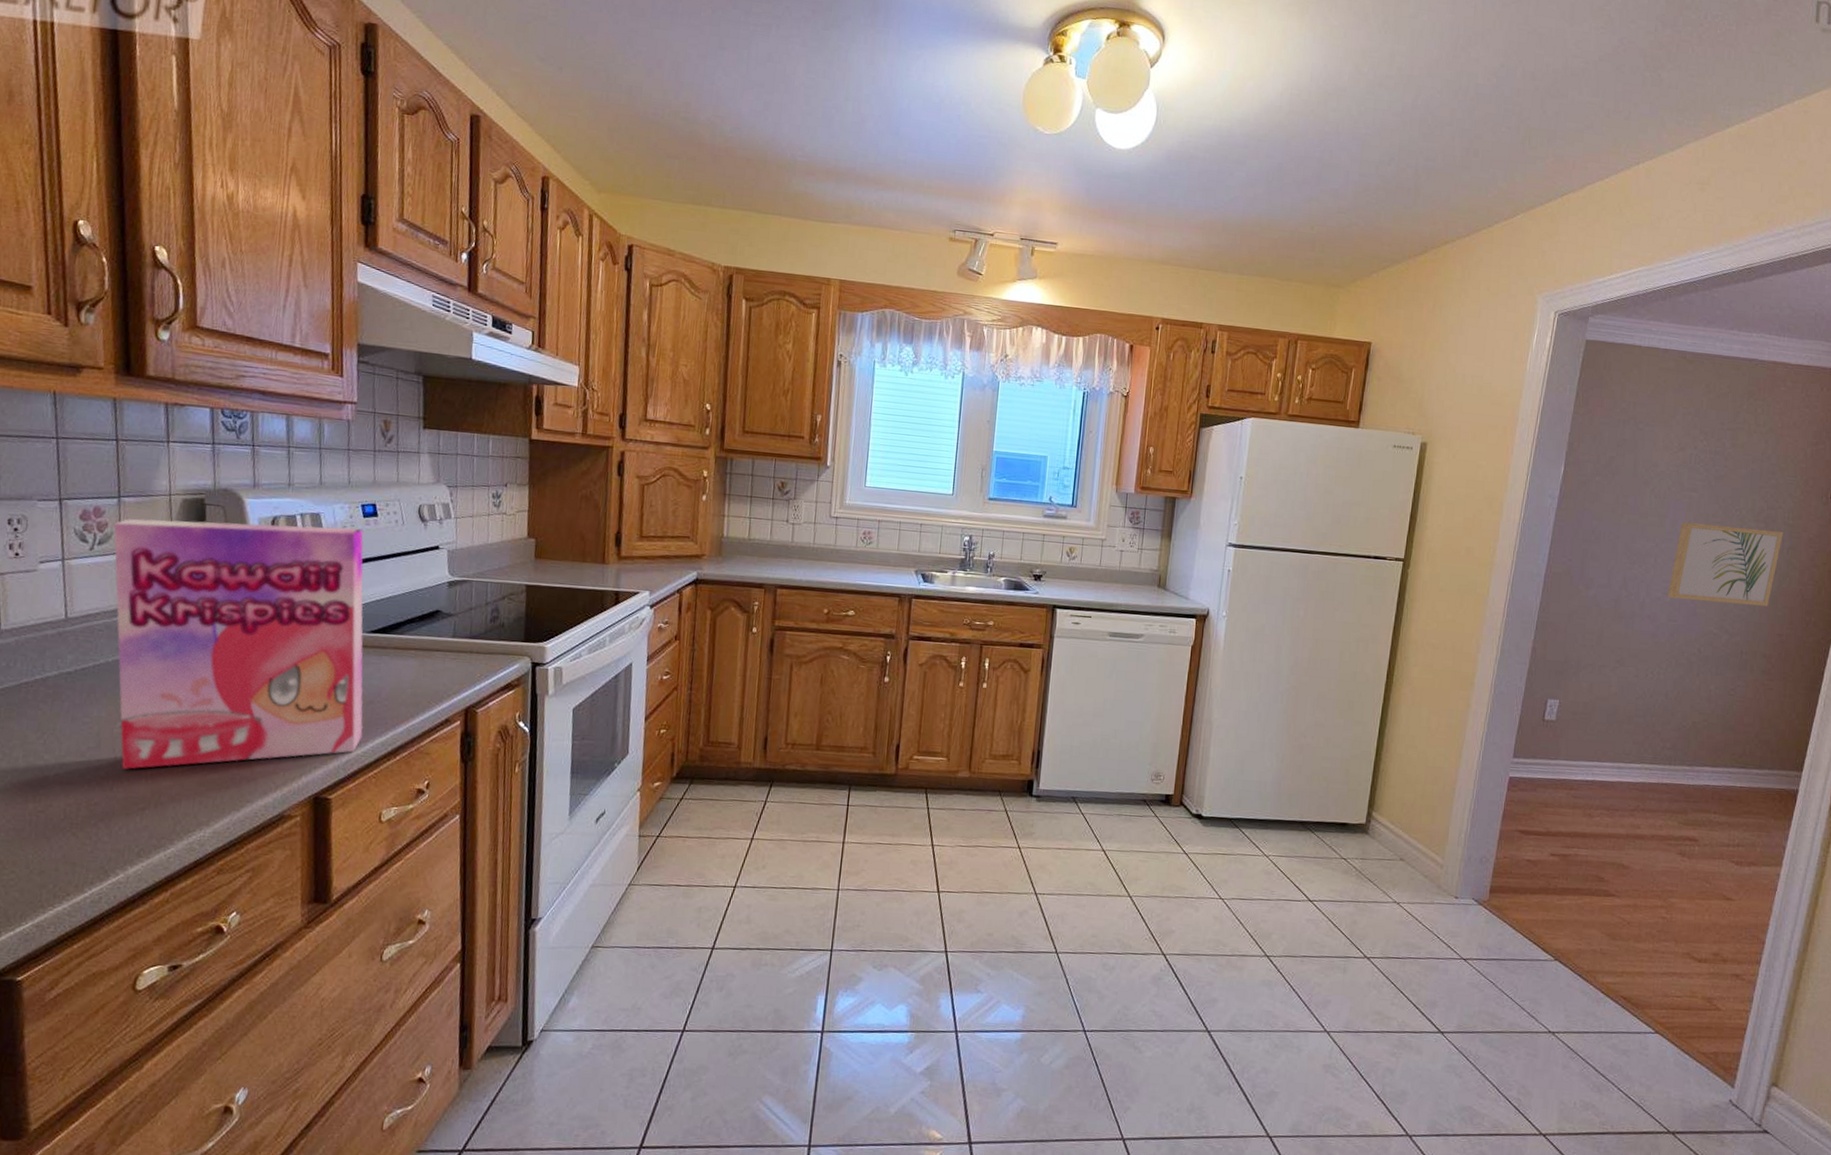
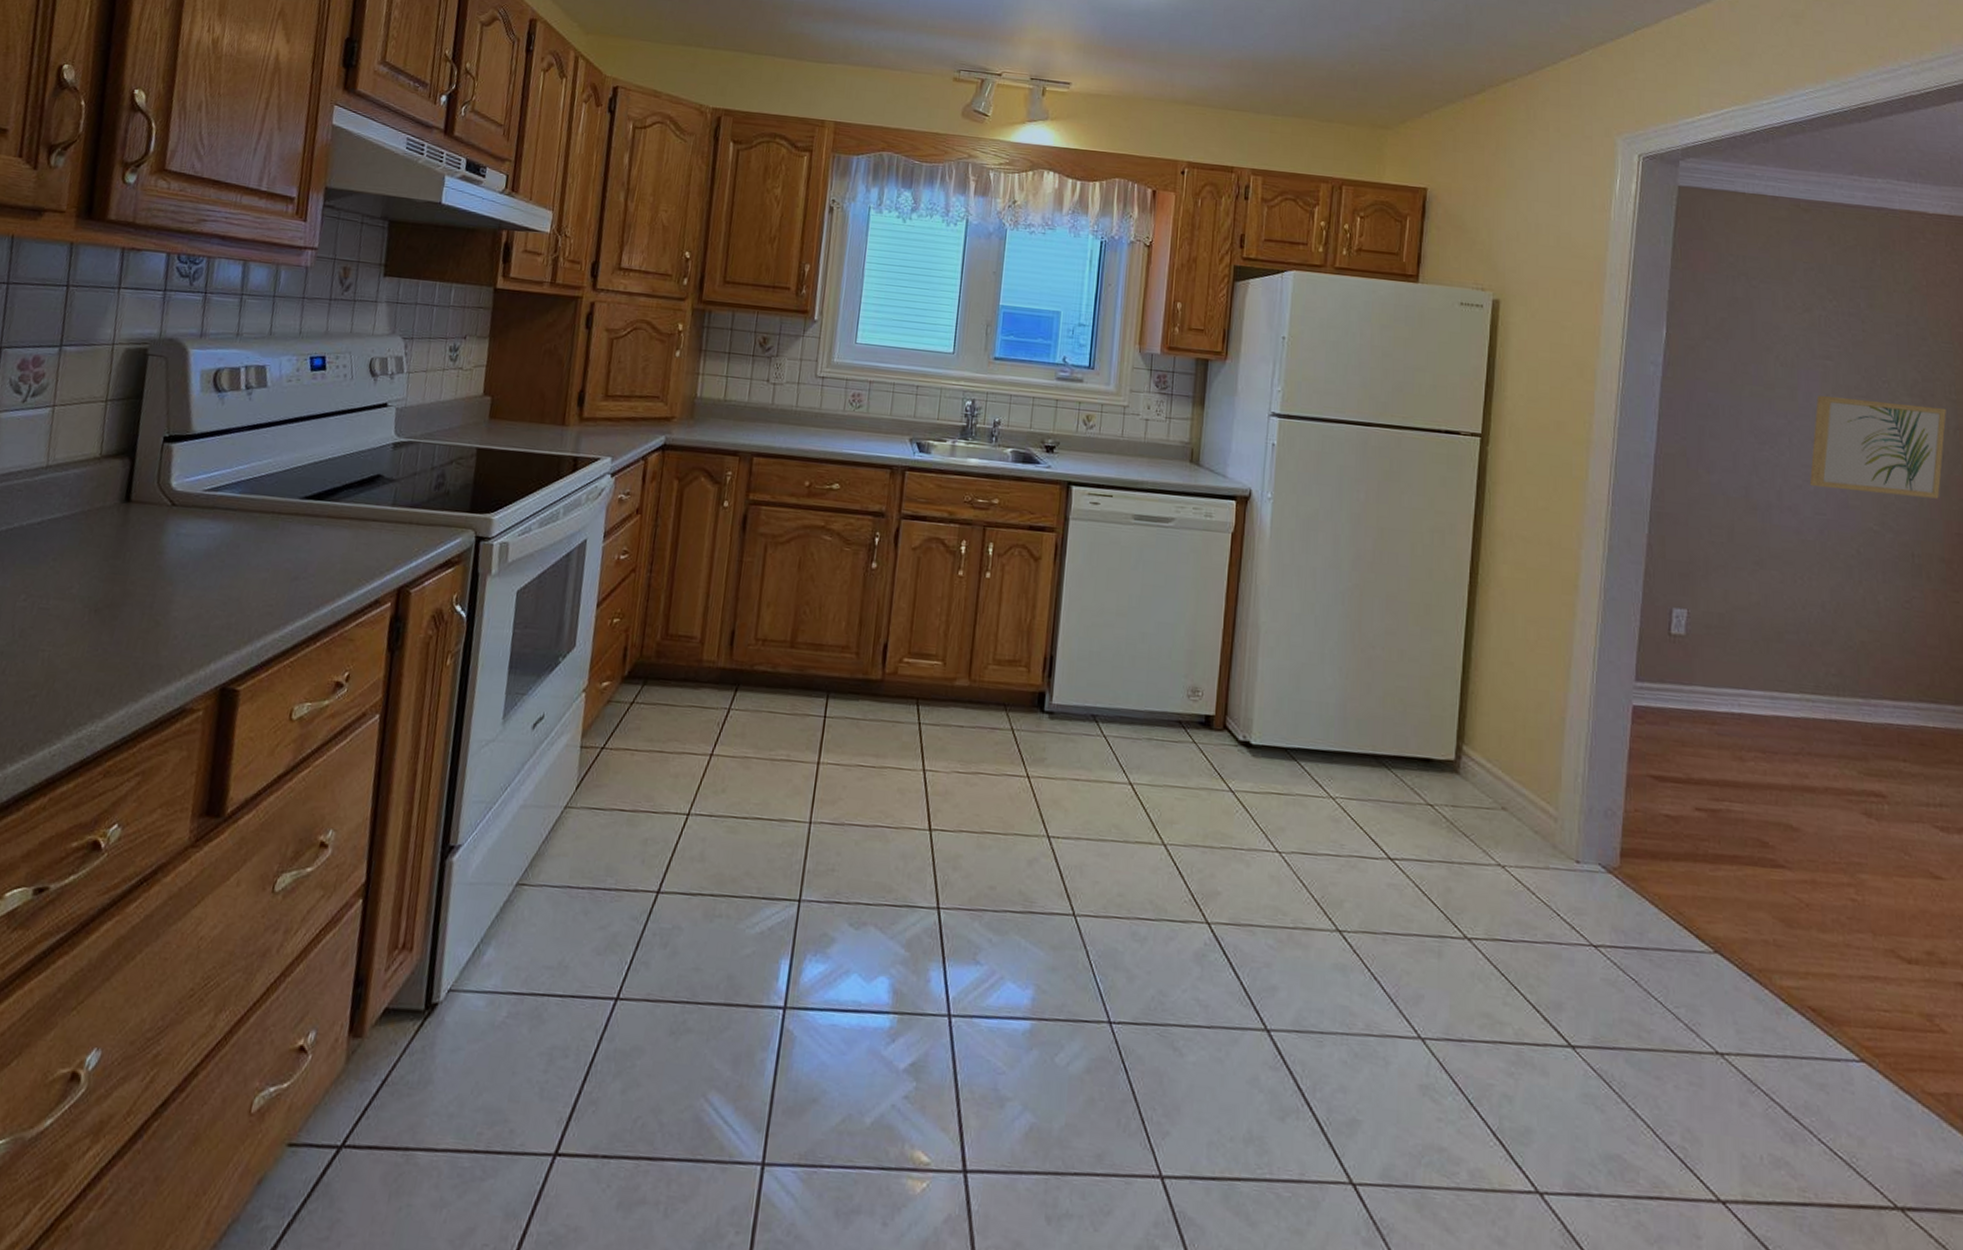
cereal box: present [114,518,364,770] -> none [18,369,309,650]

